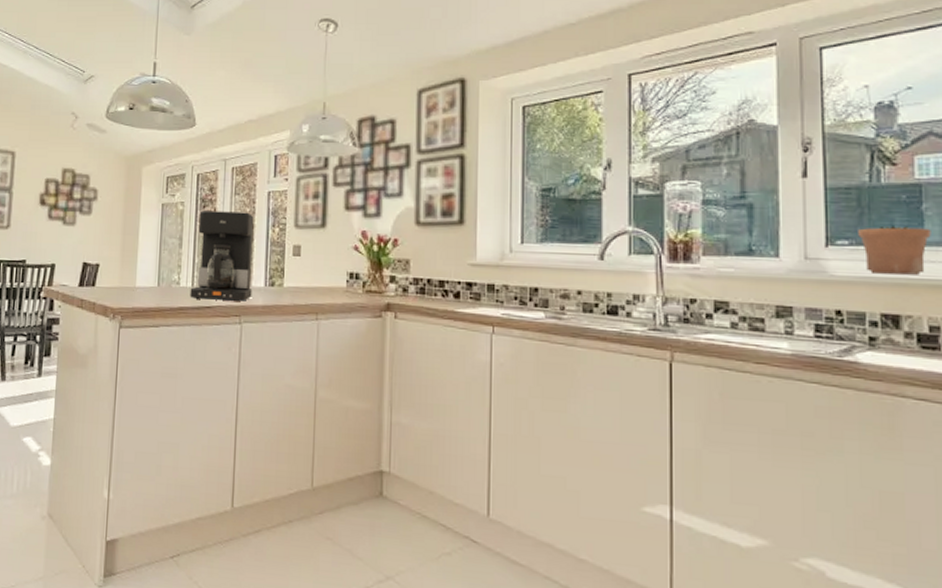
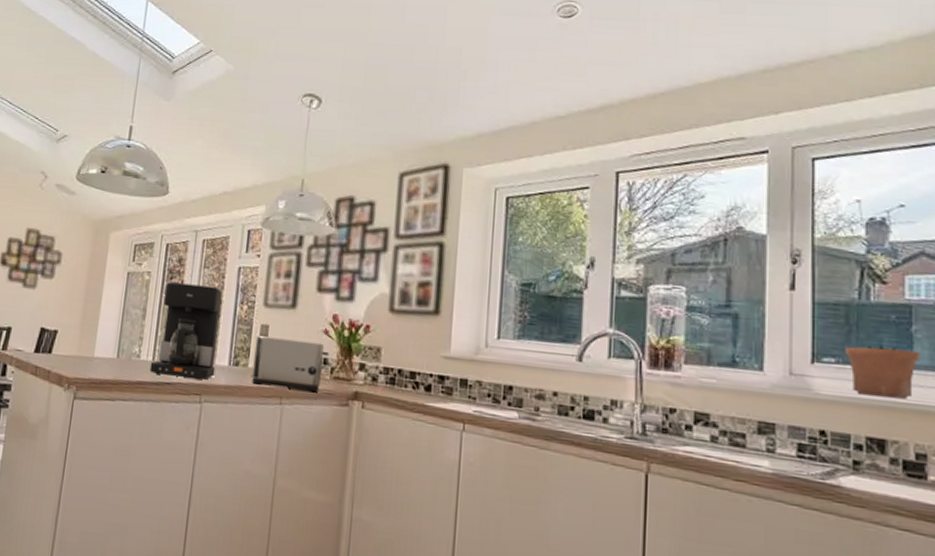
toaster: none [286,256,360,307] -> present [250,336,329,393]

